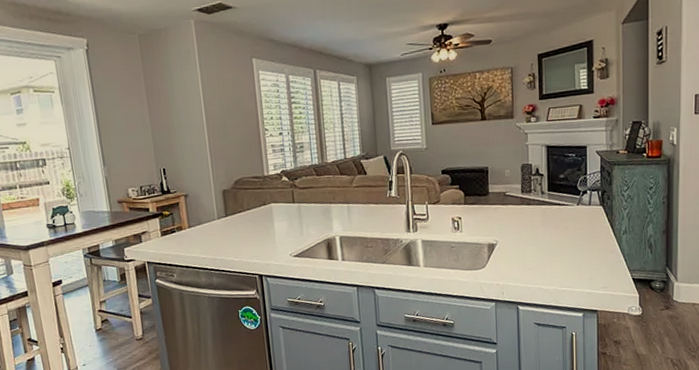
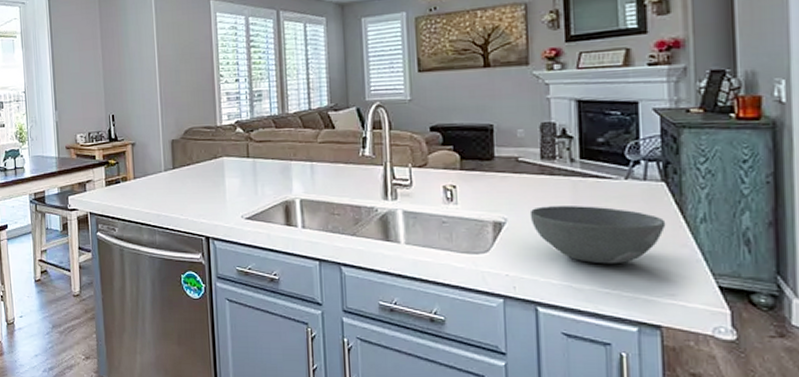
bowl: none [513,227,602,270] -> present [529,206,666,265]

